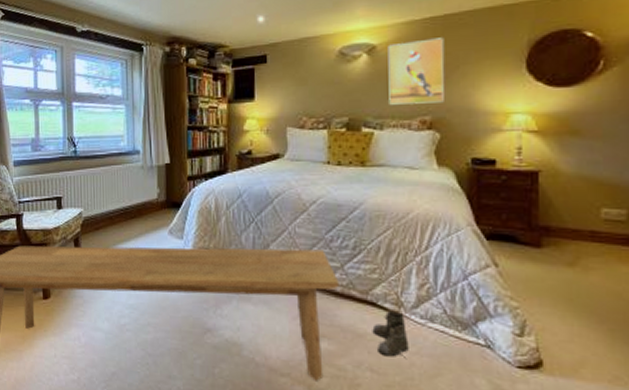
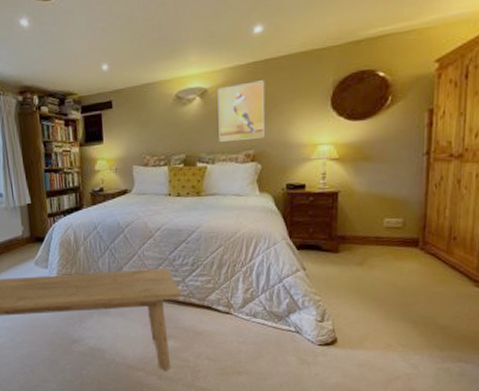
boots: present [372,310,409,358] -> none [208,311,237,347]

